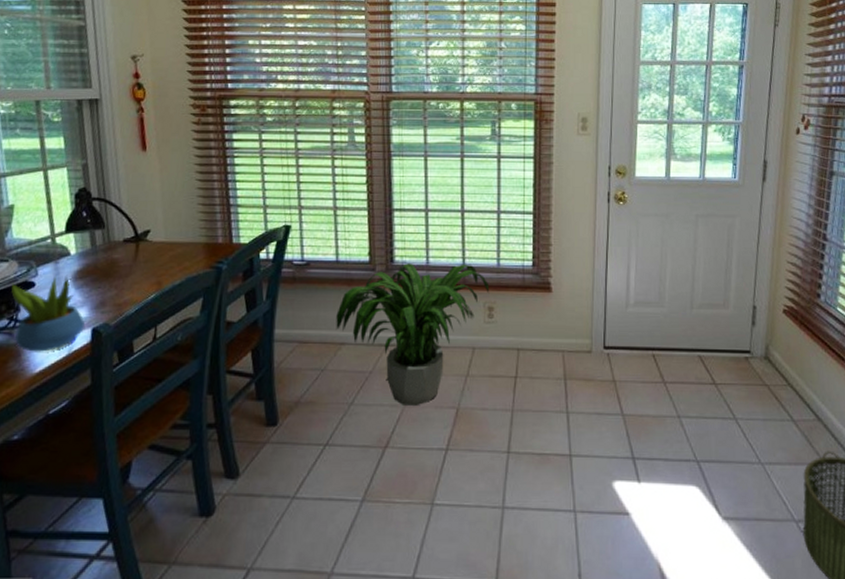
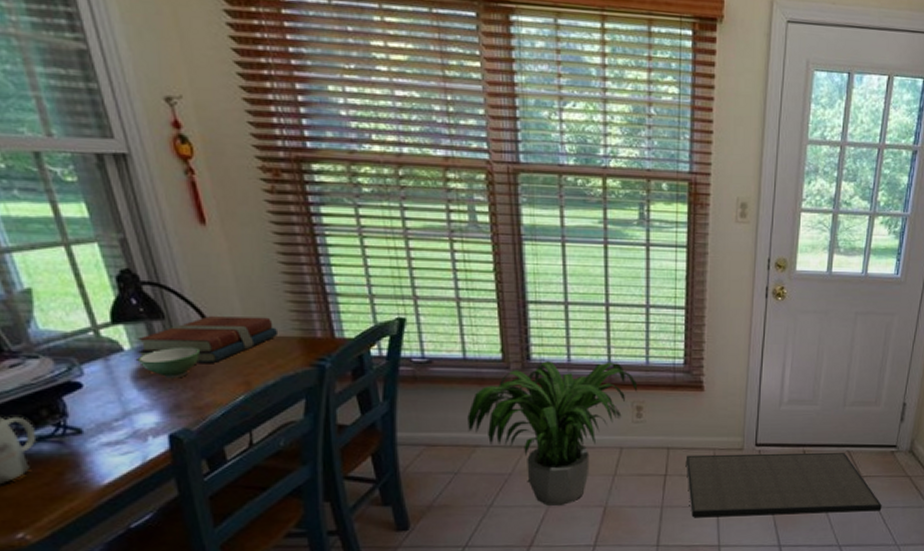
succulent plant: present [11,275,85,352] -> none [49,374,158,462]
books: none [79,226,189,265] -> present [136,316,279,363]
bowl: none [79,251,128,279] -> present [137,346,201,378]
doormat: none [535,356,741,424] -> present [685,453,882,517]

